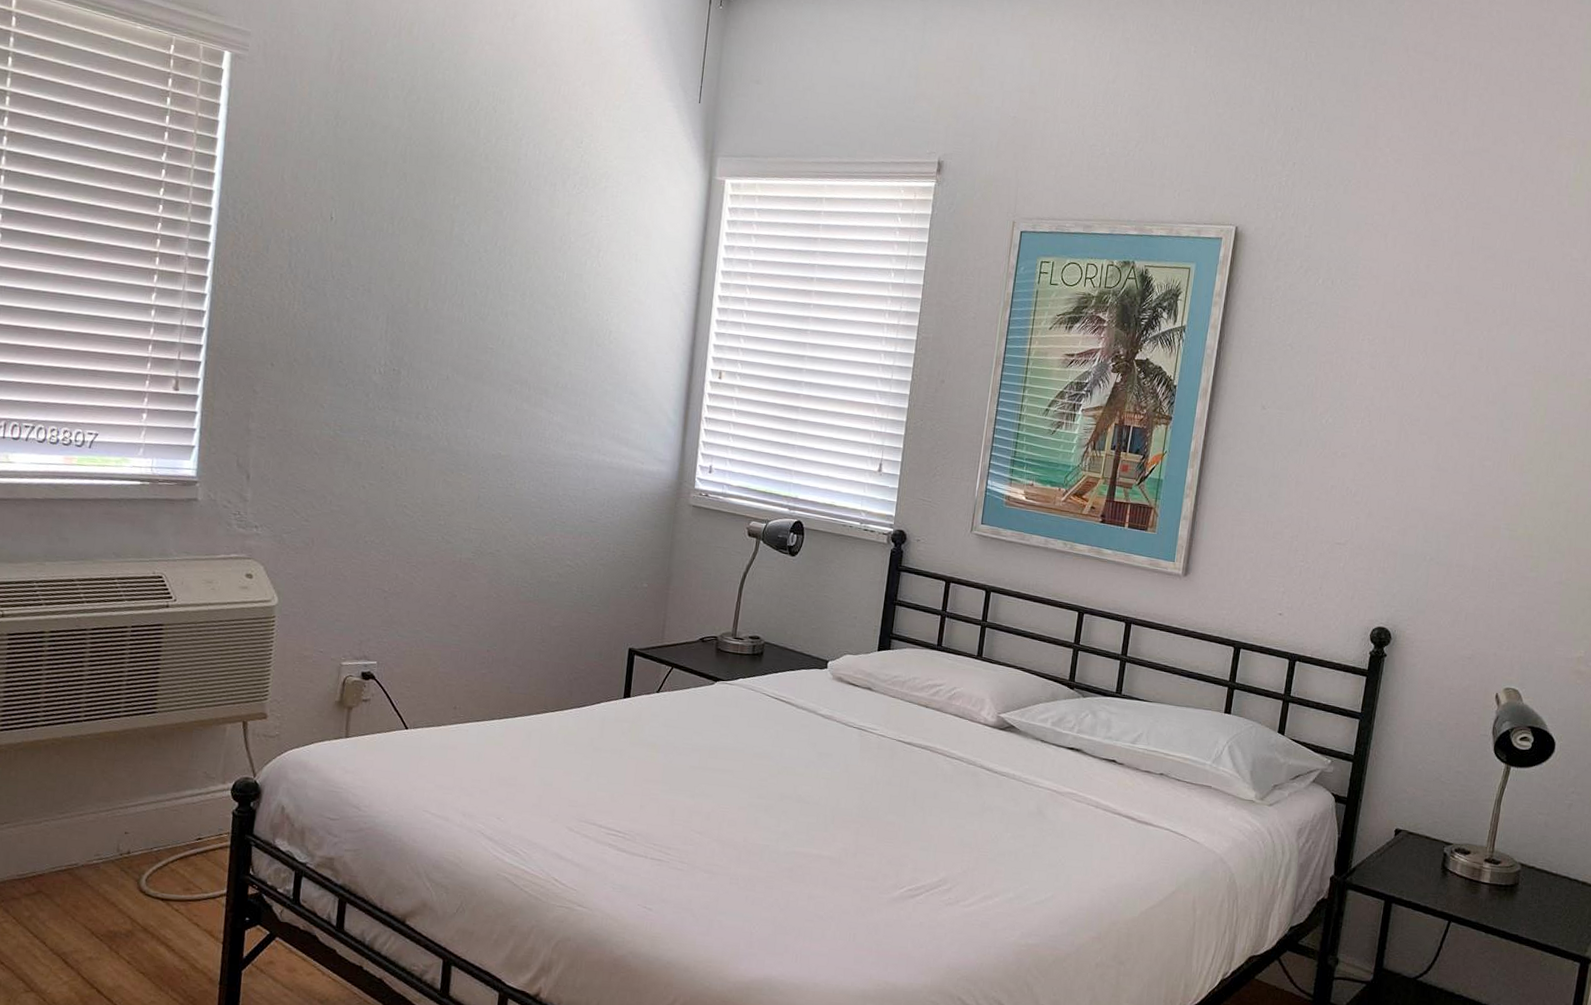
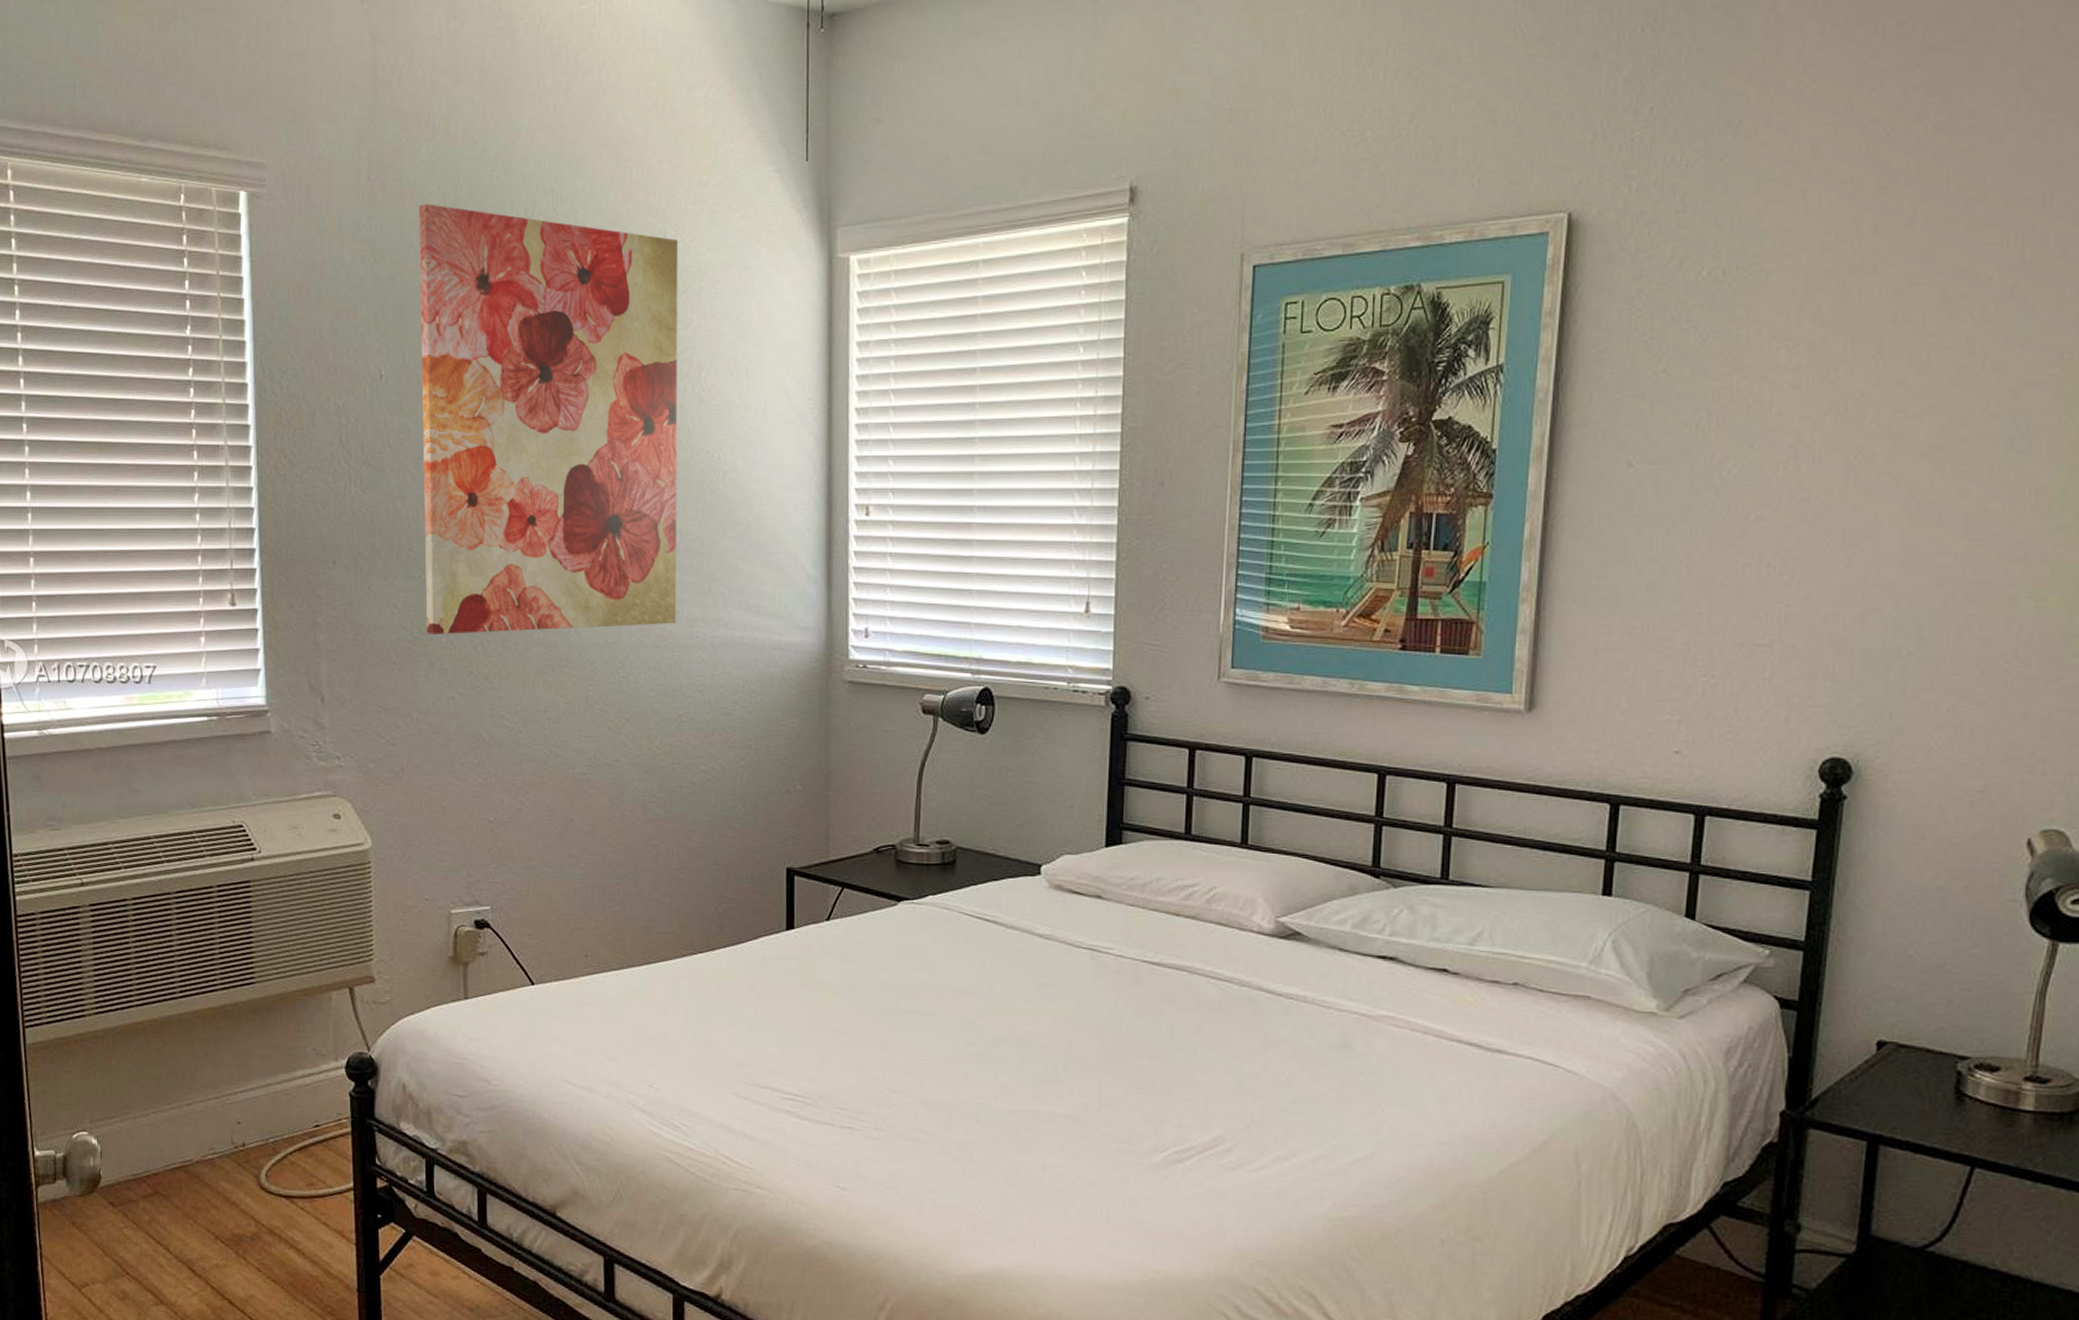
wall art: none [347,86,592,446] -> present [419,204,679,634]

